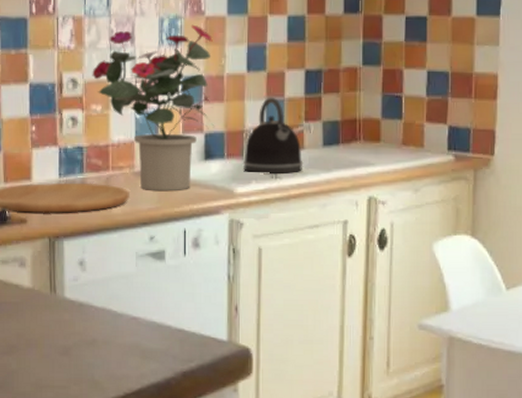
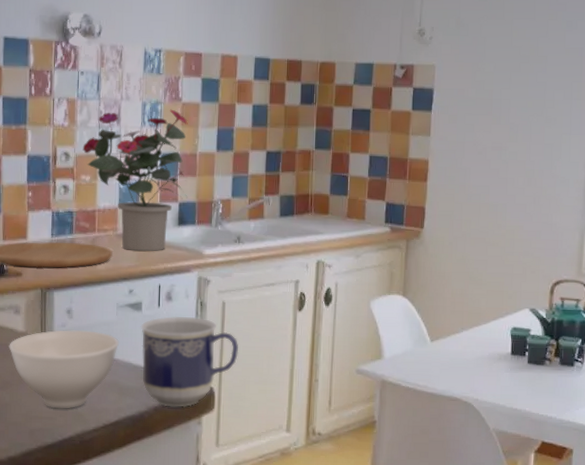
bowl: none [14,283,139,376] -> present [9,329,119,409]
cup: none [164,265,278,372] -> present [140,316,238,407]
kettle: present [242,97,304,173] -> none [211,173,263,239]

